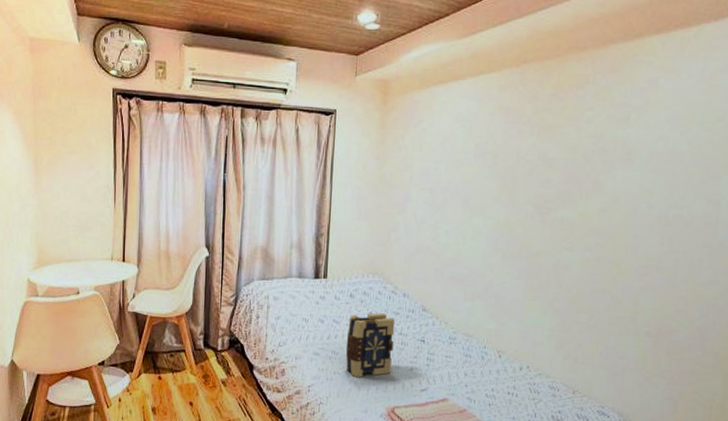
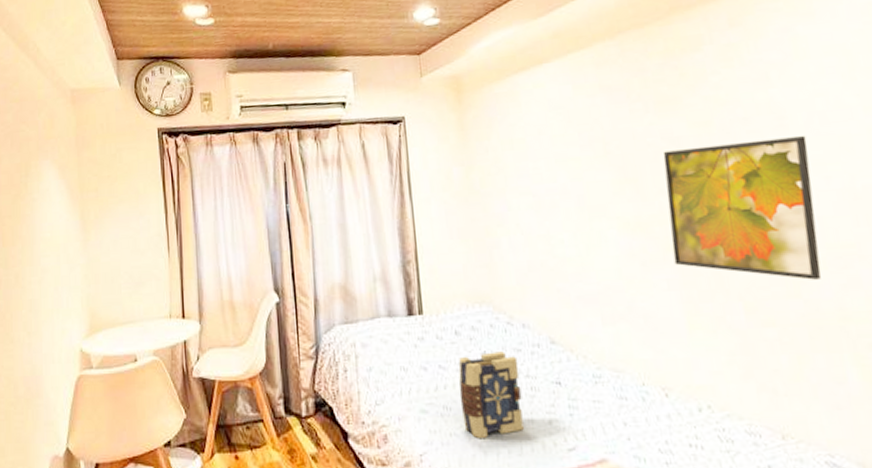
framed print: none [527,168,644,282] -> present [663,136,822,280]

